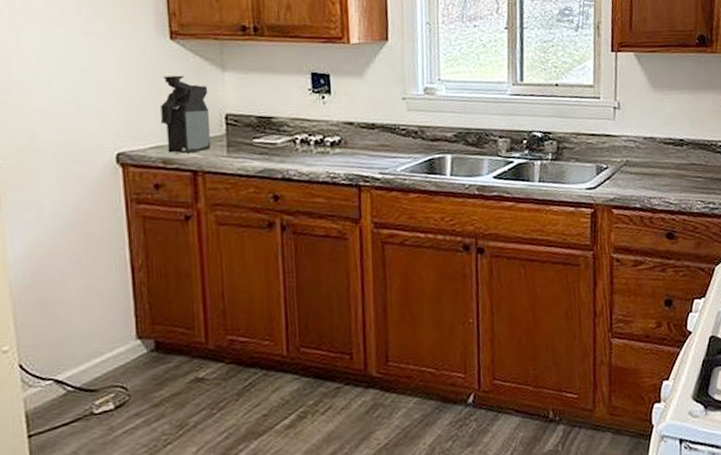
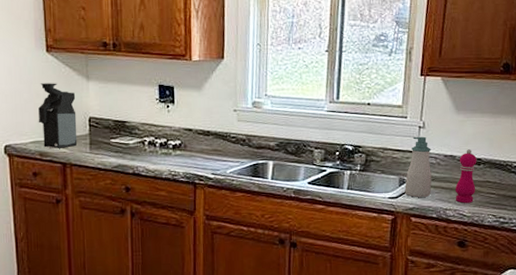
soap bottle: none [603,118,633,187] -> present [405,136,432,197]
pepper mill: none [658,129,681,190] -> present [455,149,477,203]

